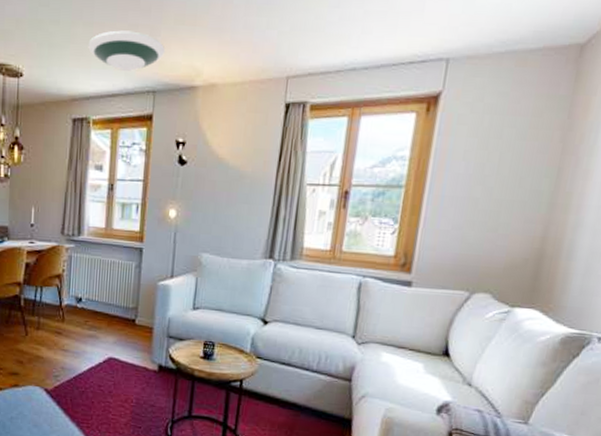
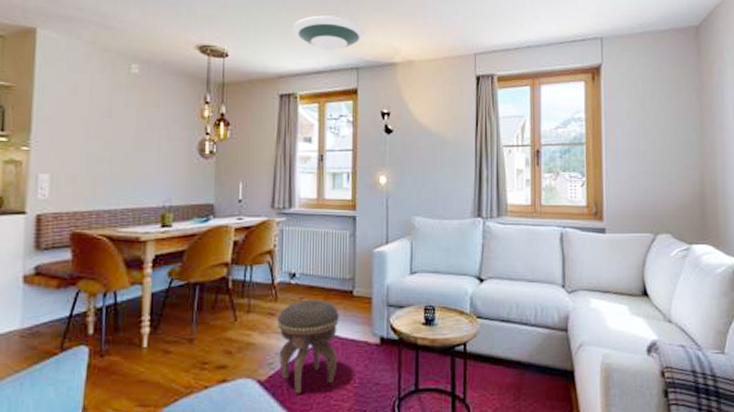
footstool: none [63,323,121,405] -> present [277,300,339,394]

